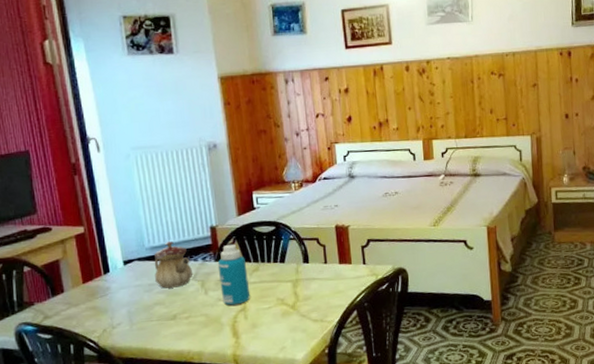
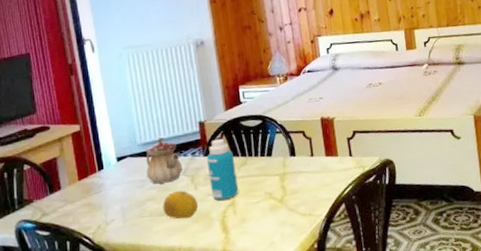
fruit: none [171,295,209,324] -> present [162,191,199,220]

